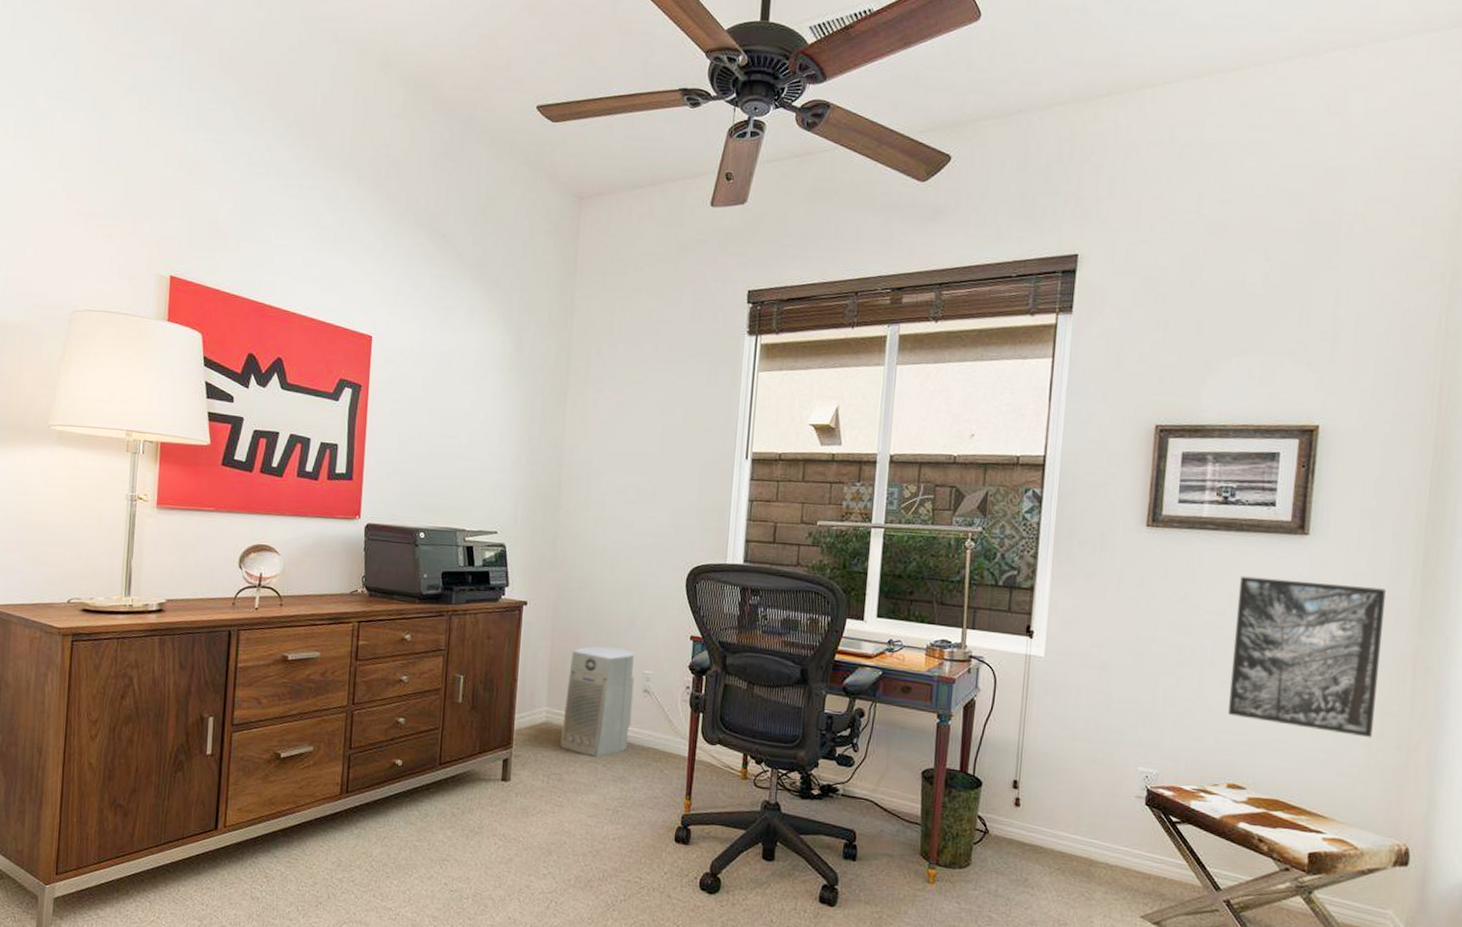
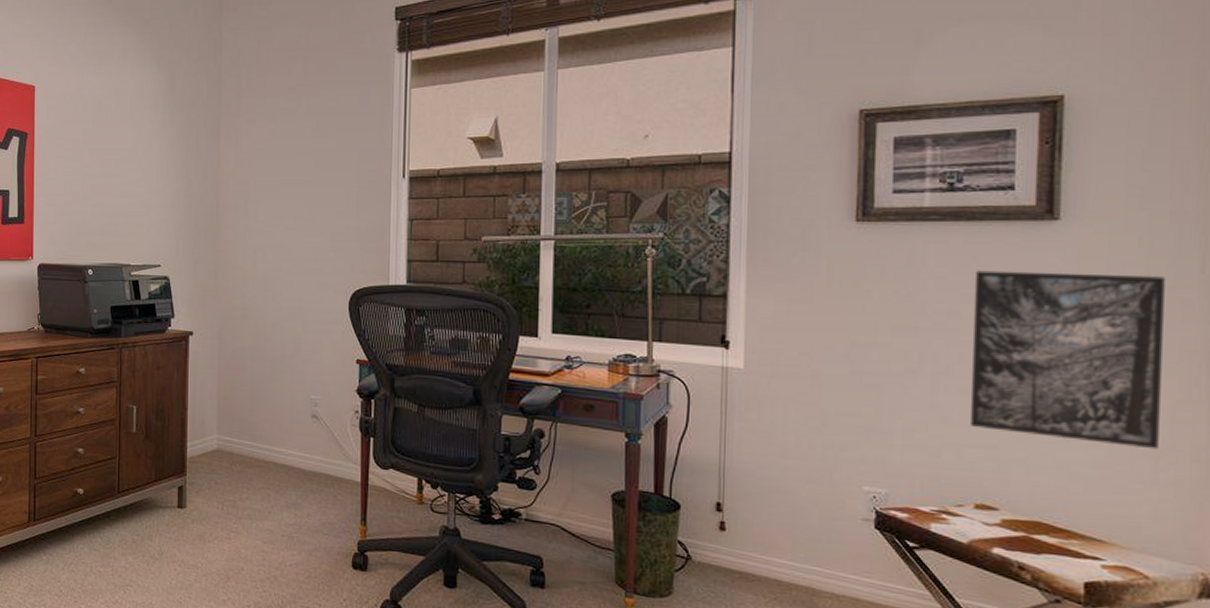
air purifier: present [559,646,635,757] -> none [232,373,303,484]

